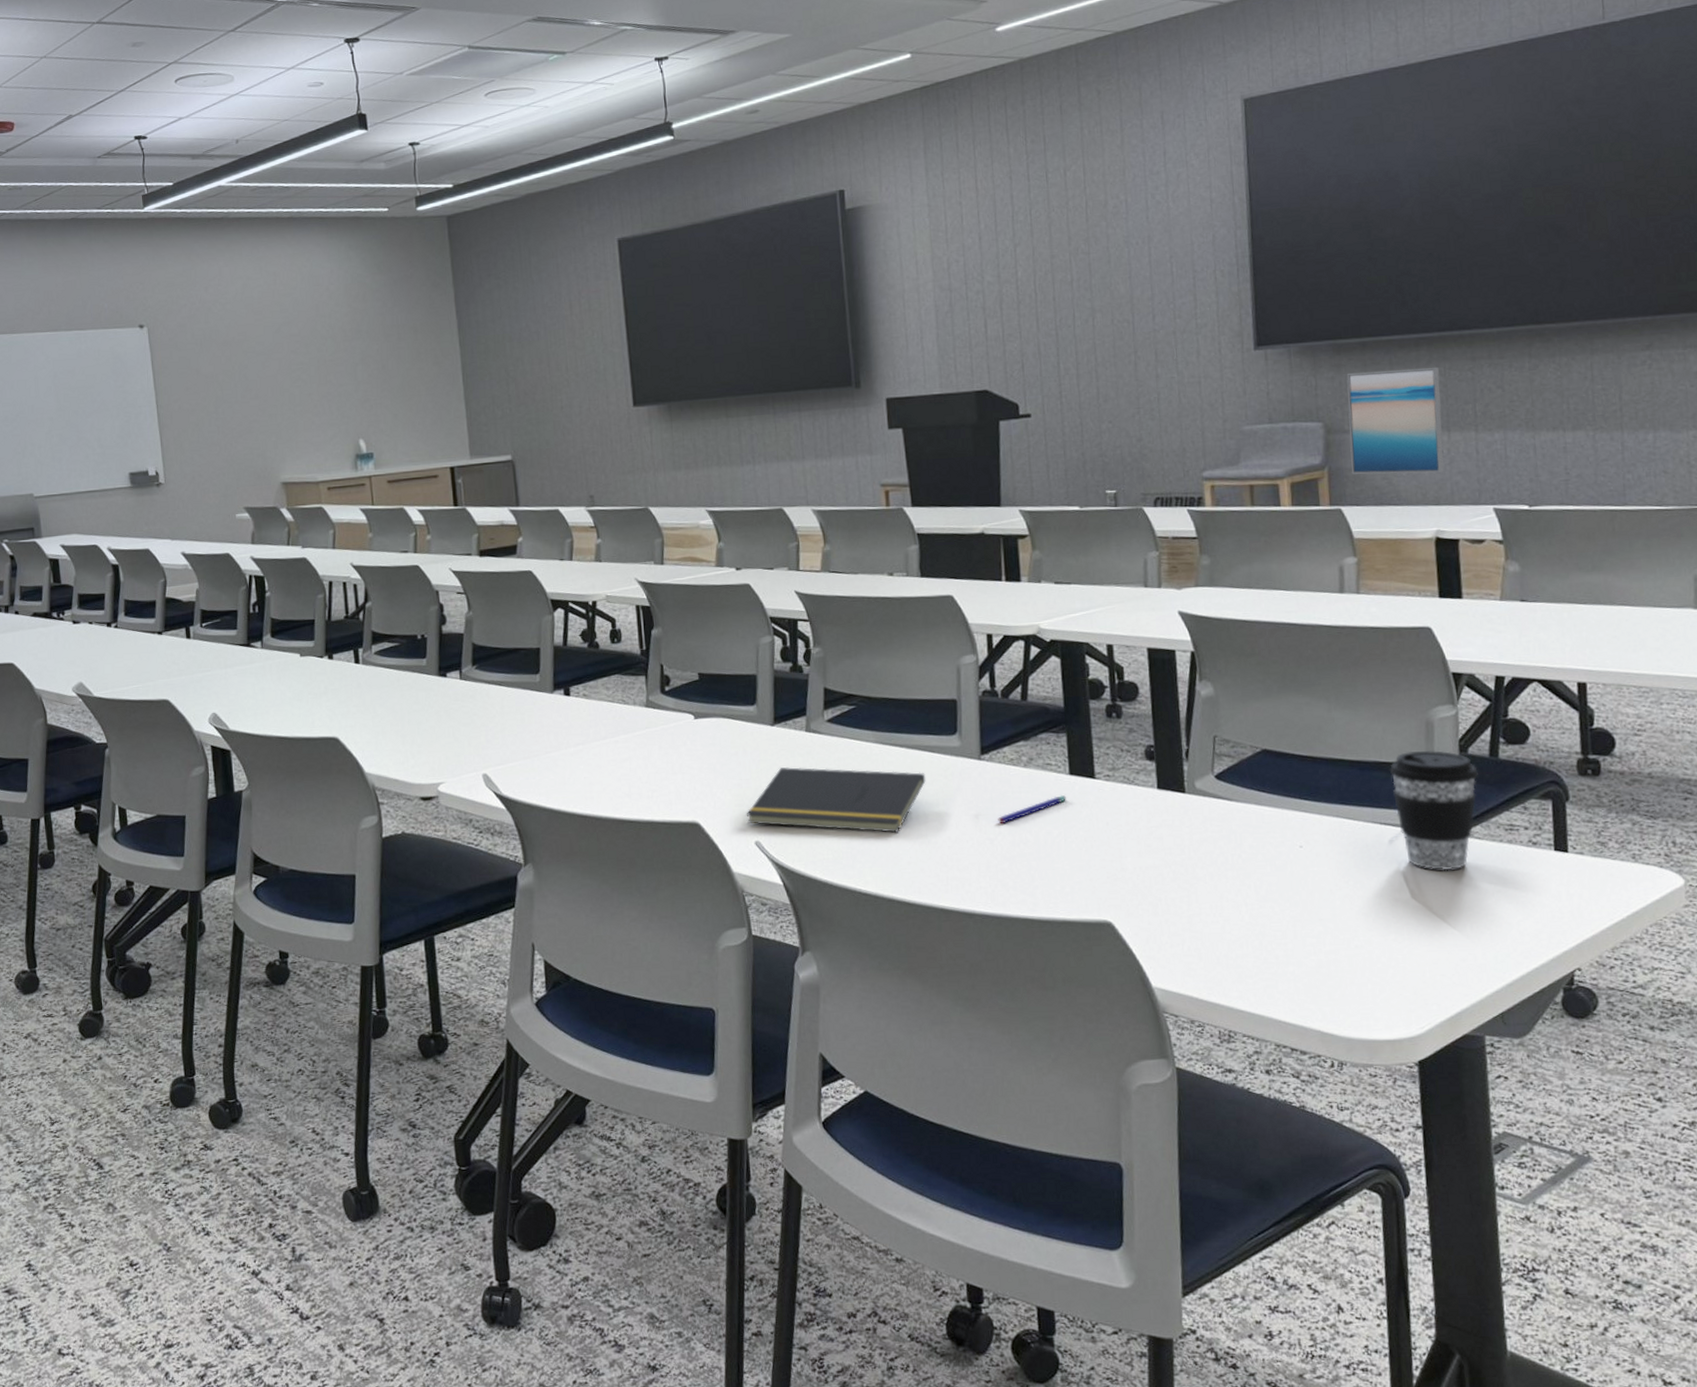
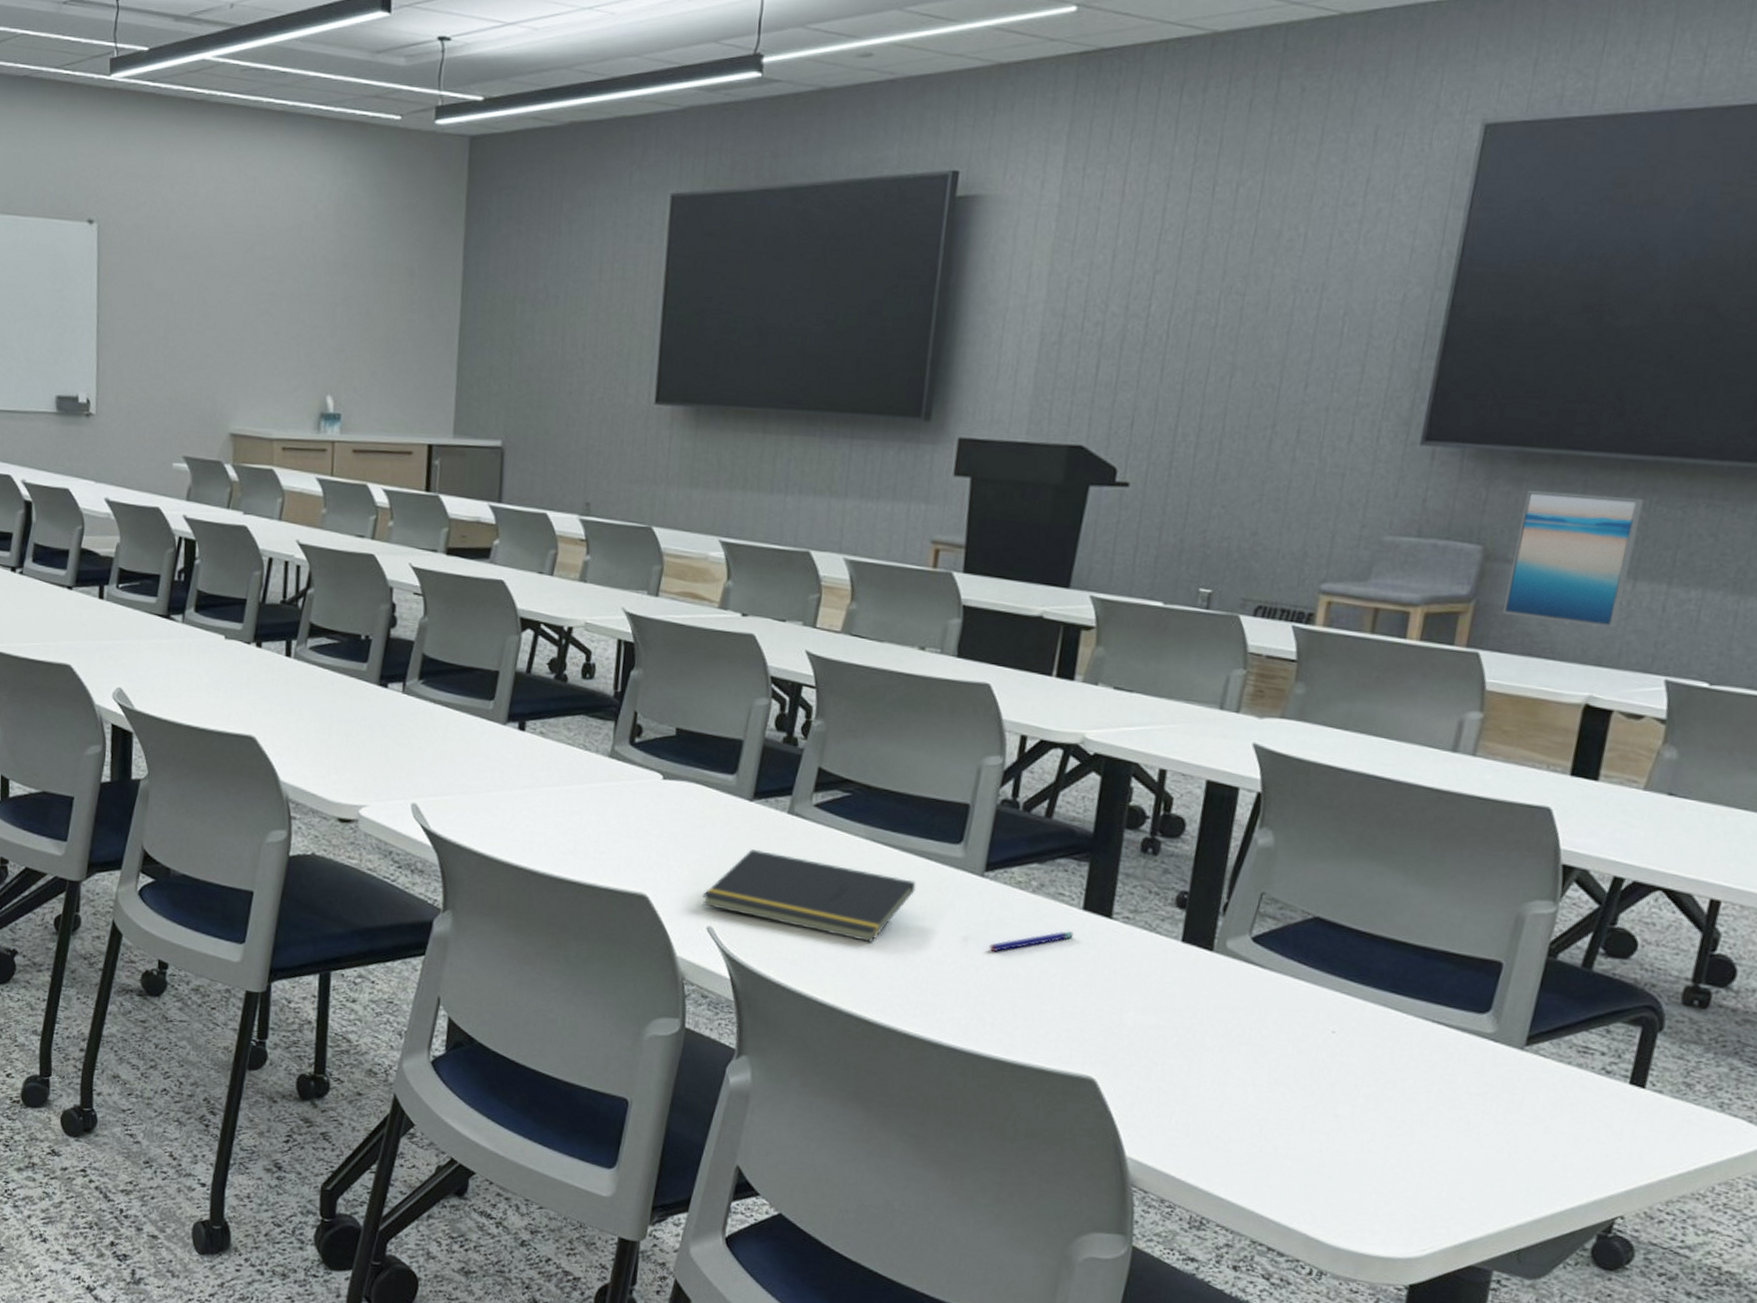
coffee cup: present [1389,751,1478,871] -> none [1453,945,1564,1087]

